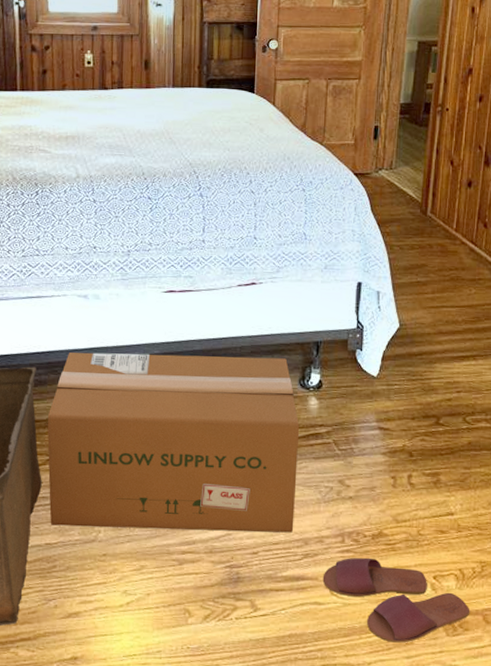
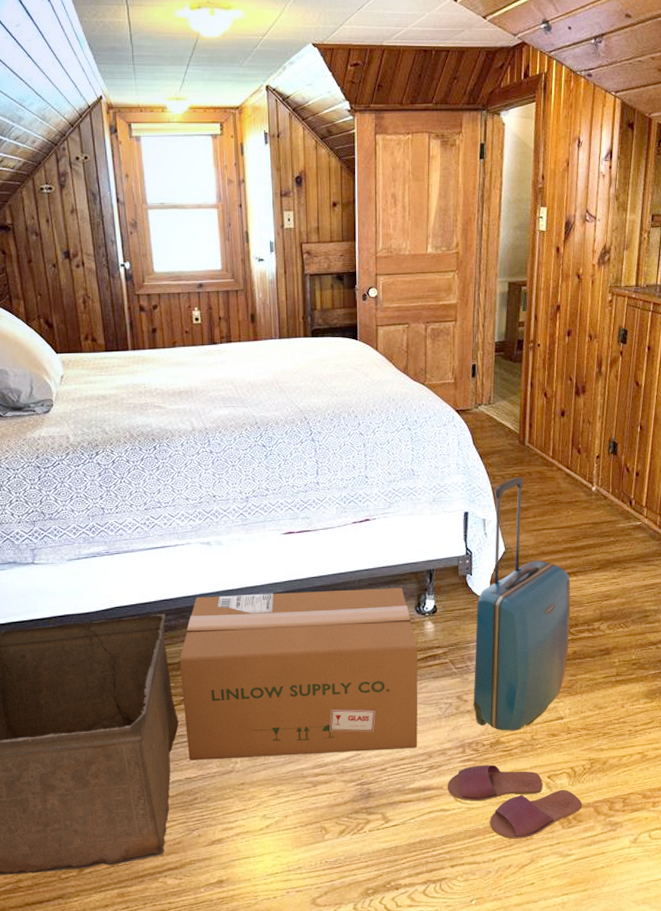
suitcase: none [356,248,469,524] -> present [473,476,571,731]

